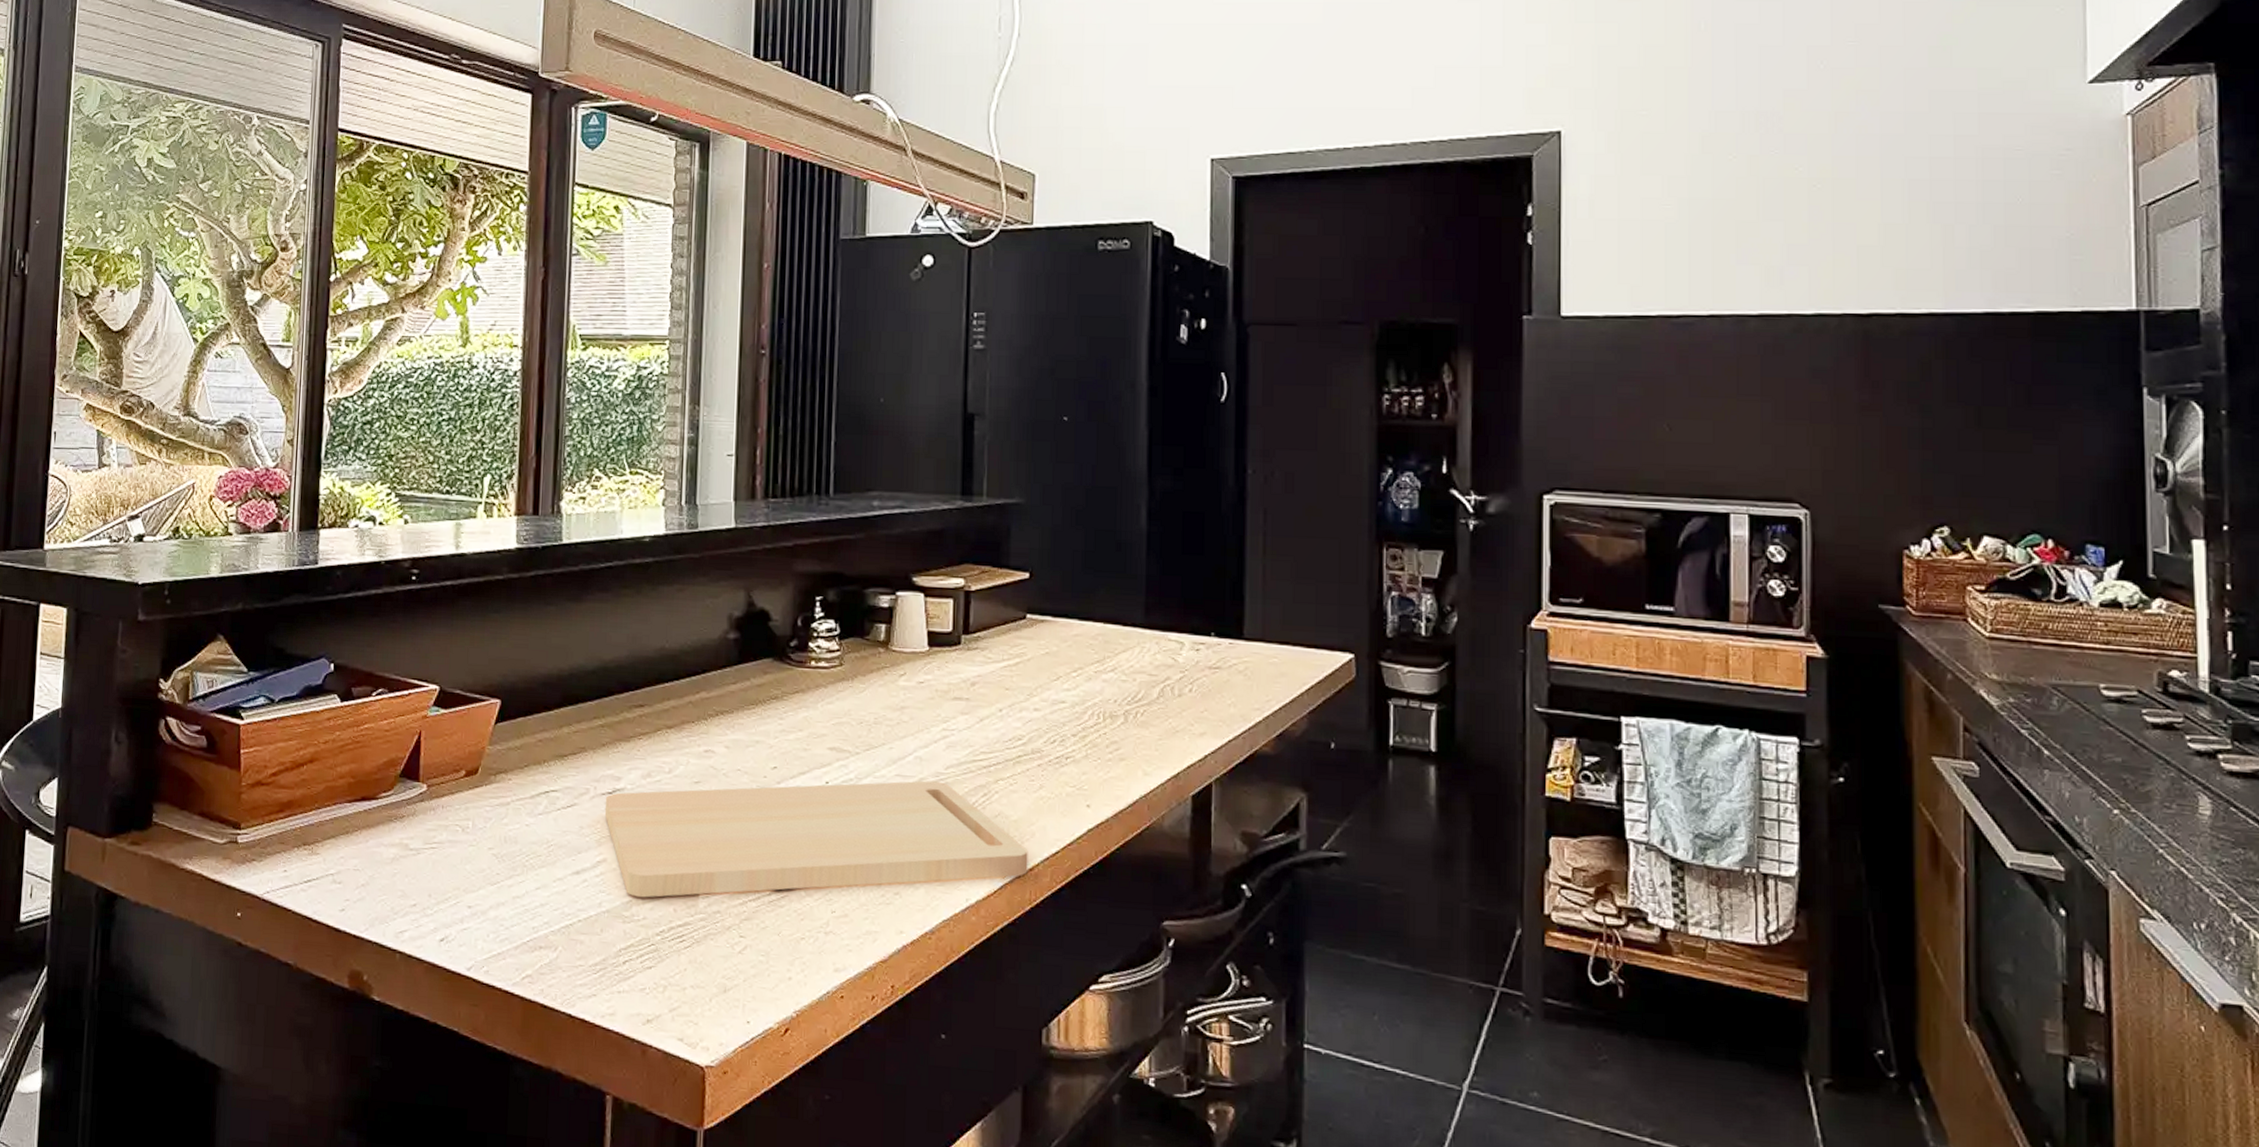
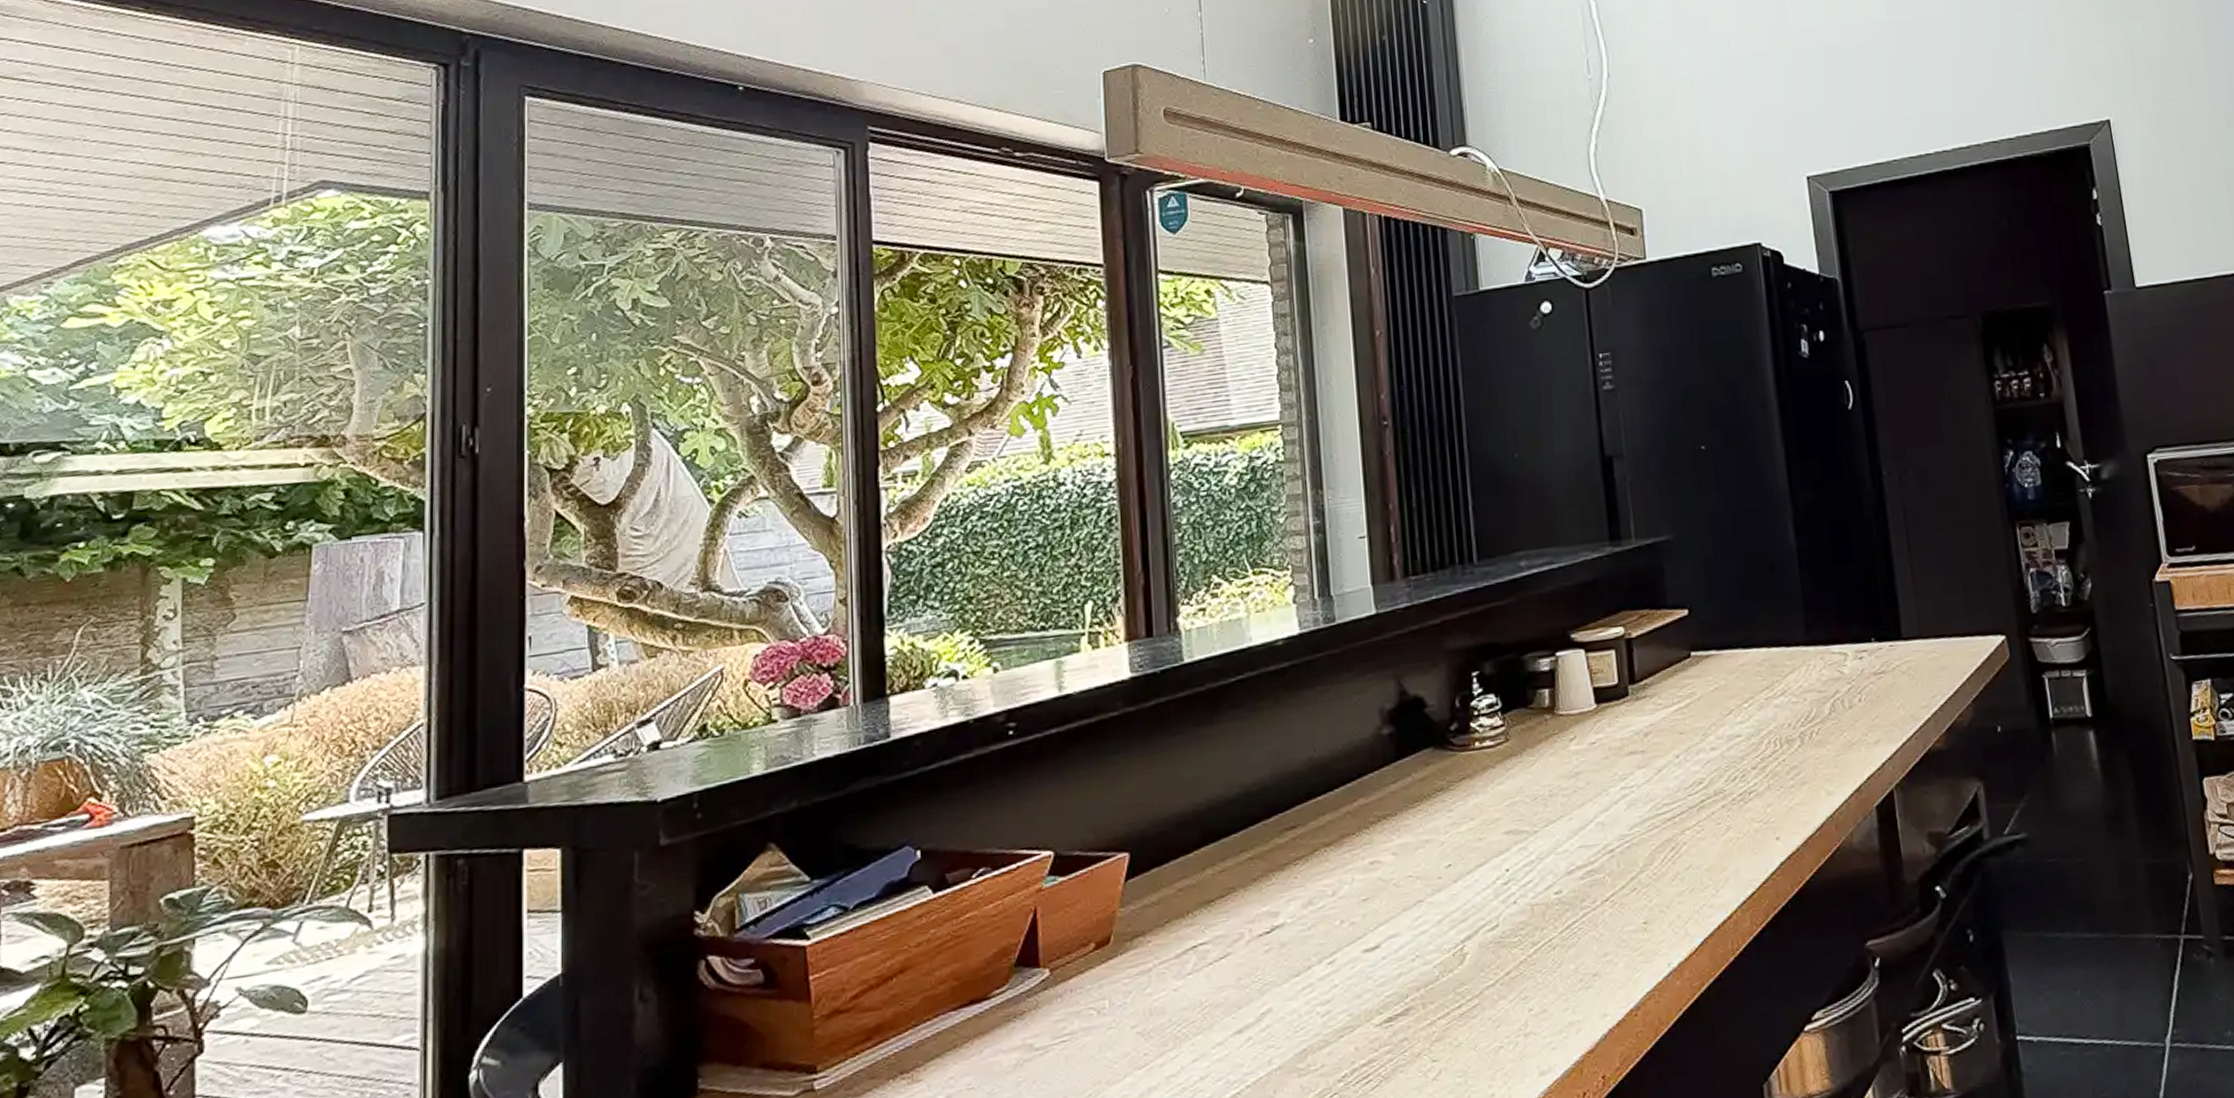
cutting board: present [604,780,1028,898] -> none [1263,844,1727,1044]

